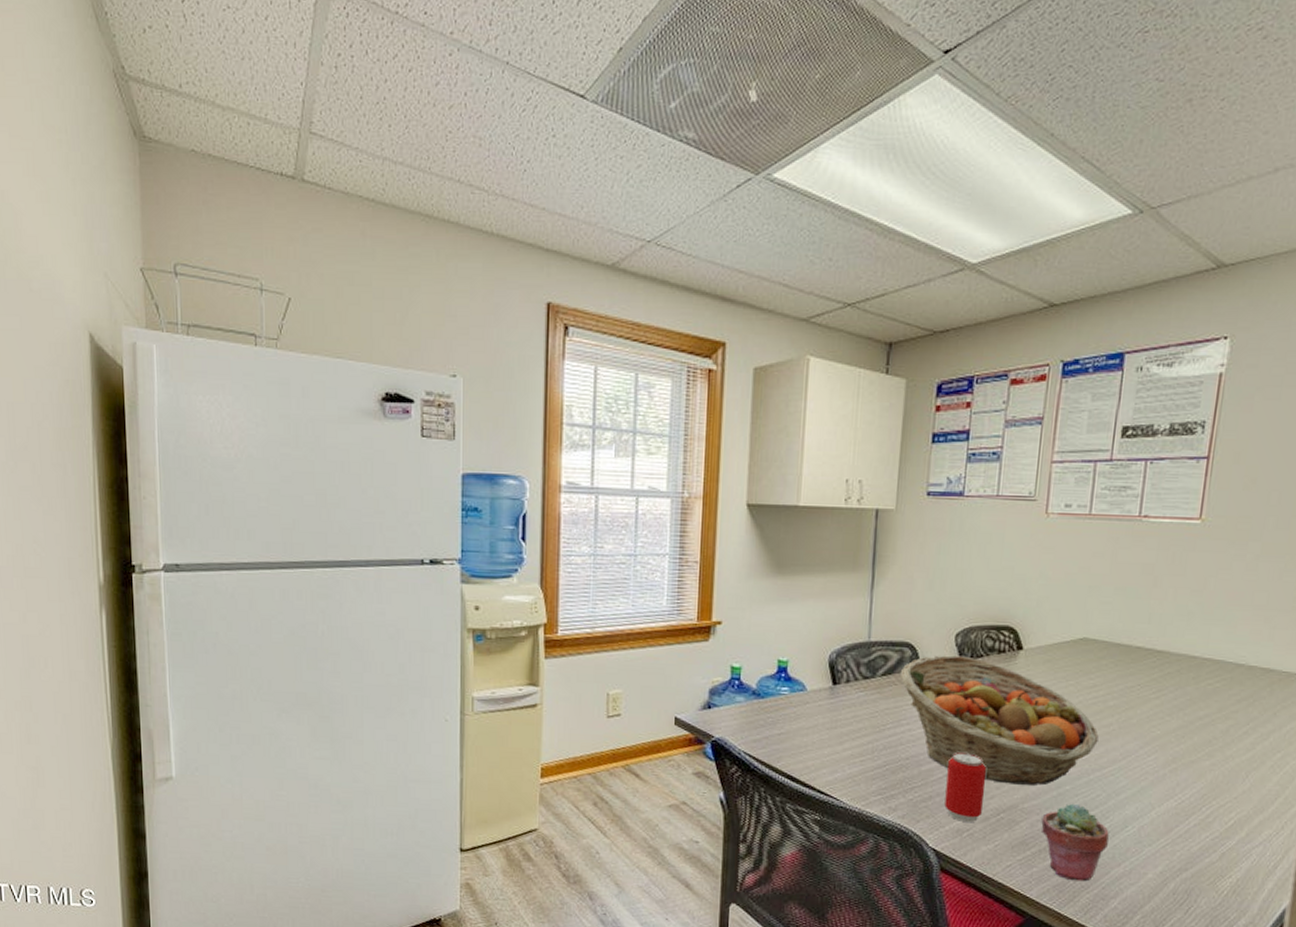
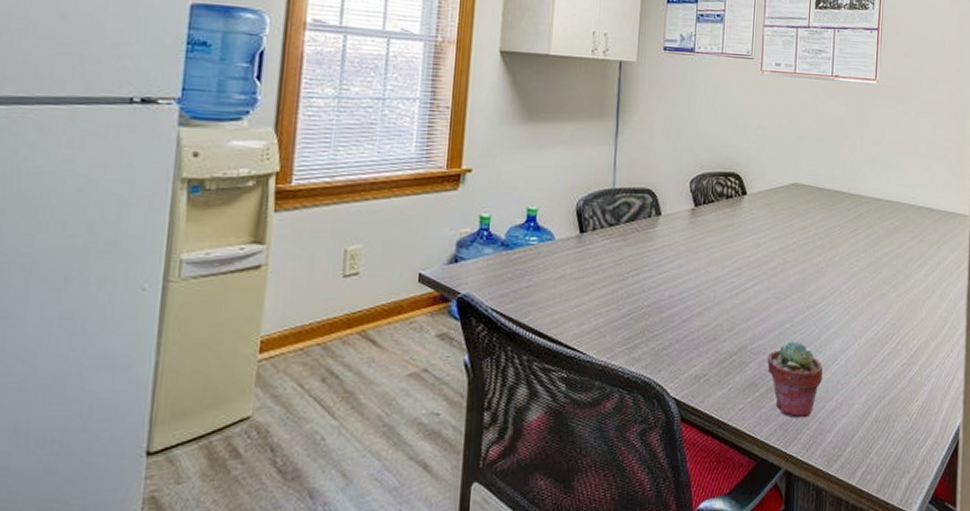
fruit basket: present [900,655,1099,786] -> none [642,201,810,326]
beverage can: present [944,752,986,823] -> none [683,297,719,368]

